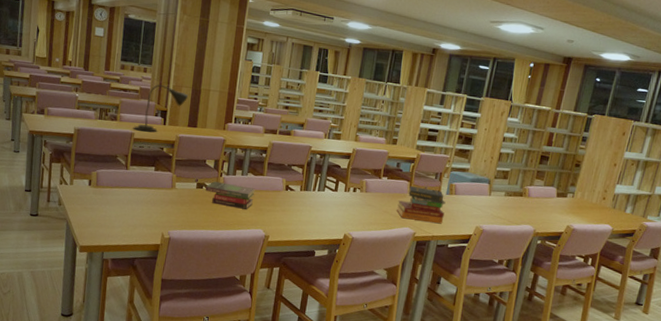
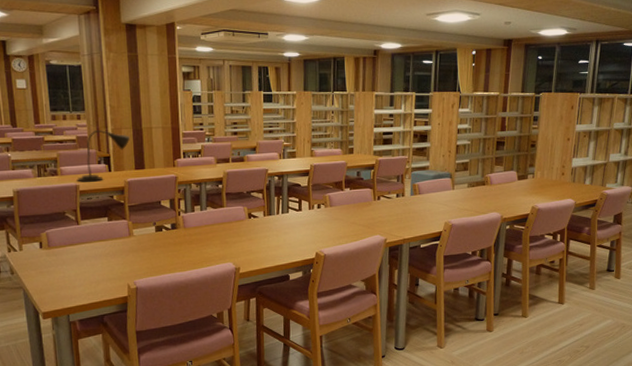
books: present [206,181,255,209] -> none [165,221,218,245]
books: present [397,186,446,224] -> none [364,192,412,227]

